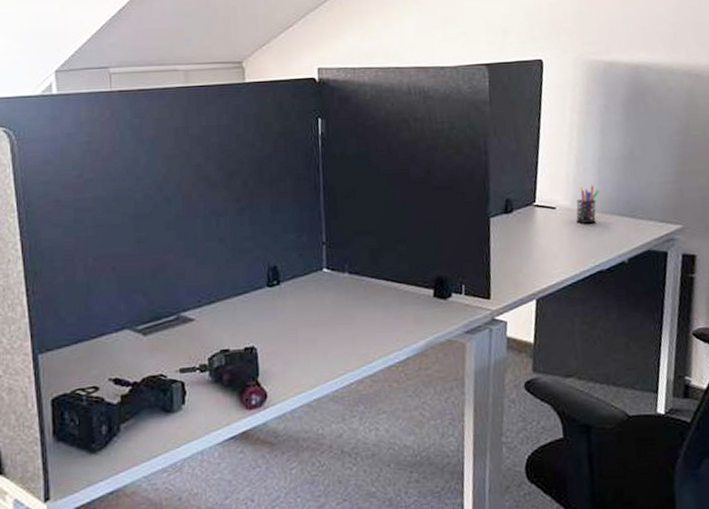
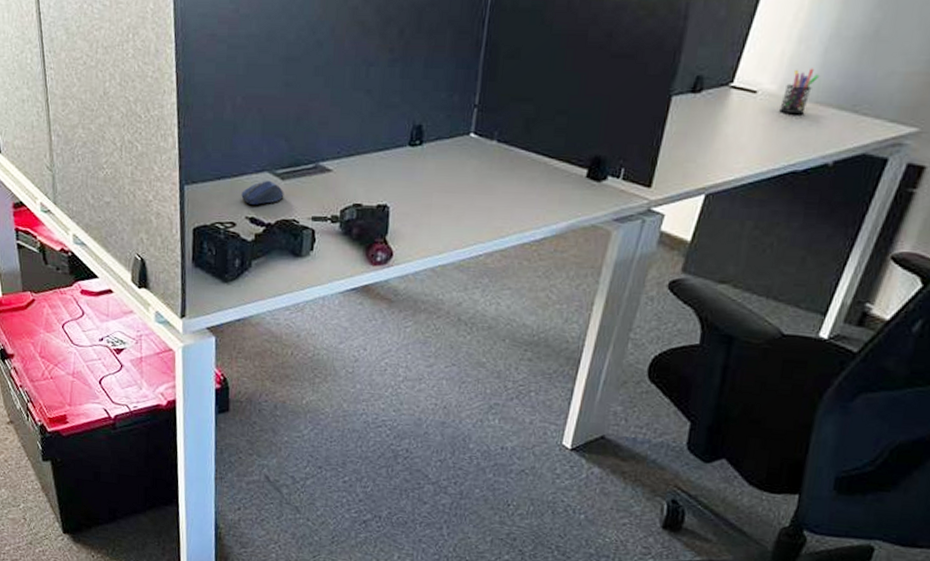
computer mouse: none [102,337,148,365] -> present [241,180,284,205]

